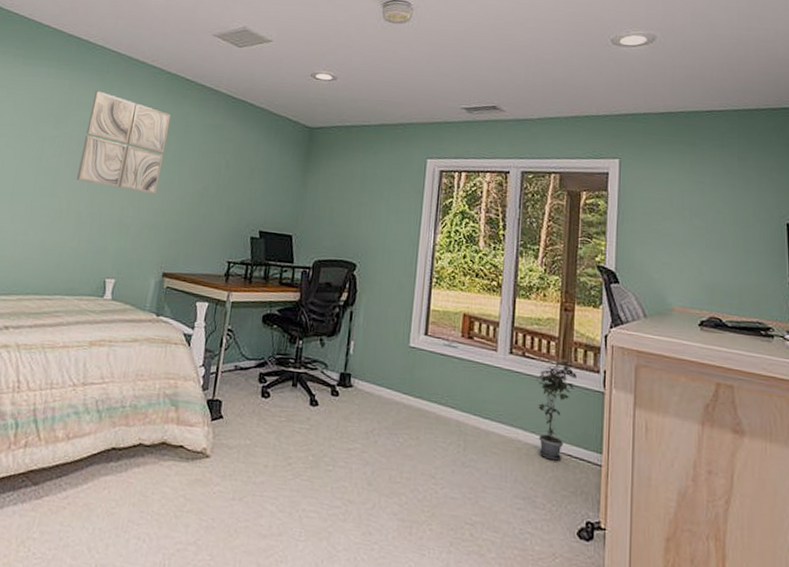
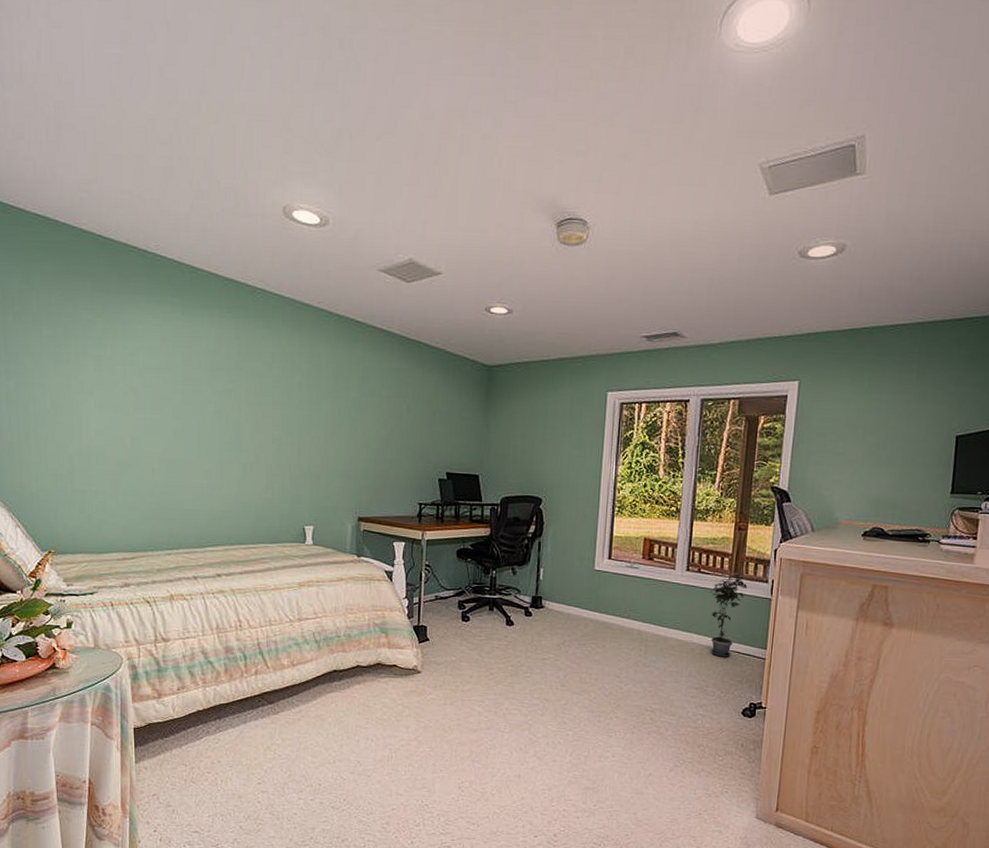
wall art: present [76,90,171,194] -> none [259,339,346,443]

